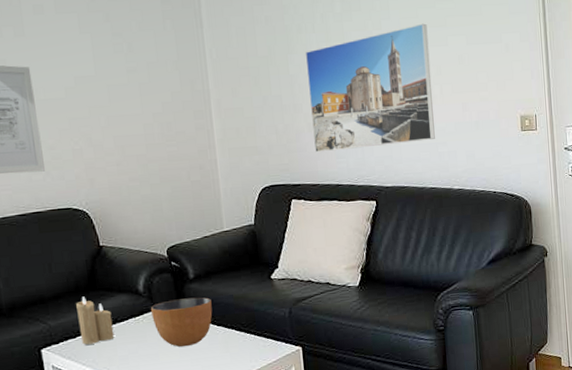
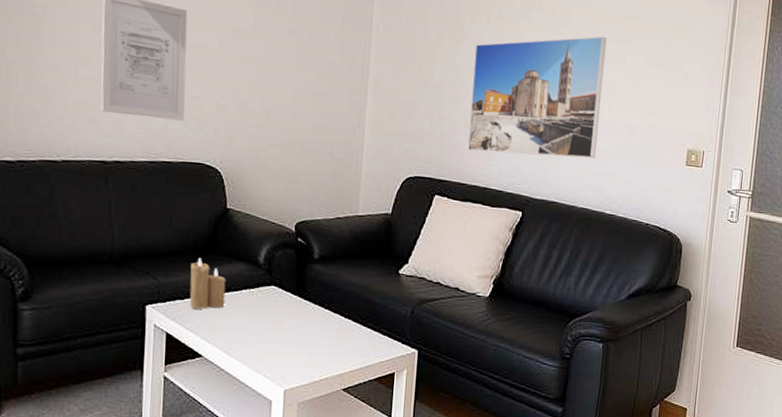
bowl: present [151,297,213,347] -> none [267,277,332,329]

